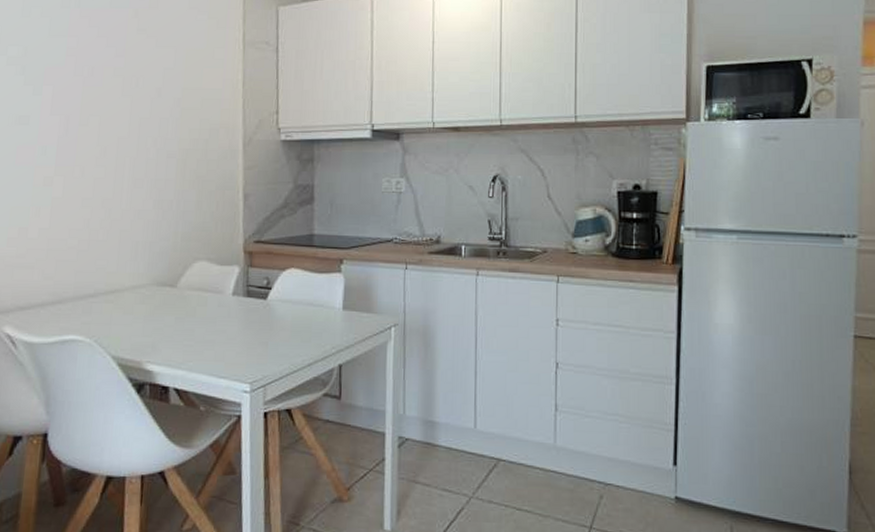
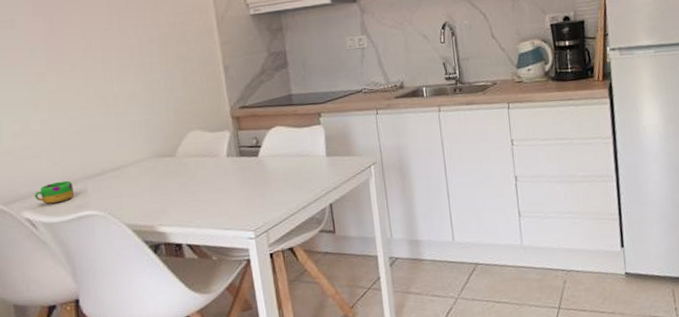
mug: none [19,298,63,323] -> present [34,180,75,205]

